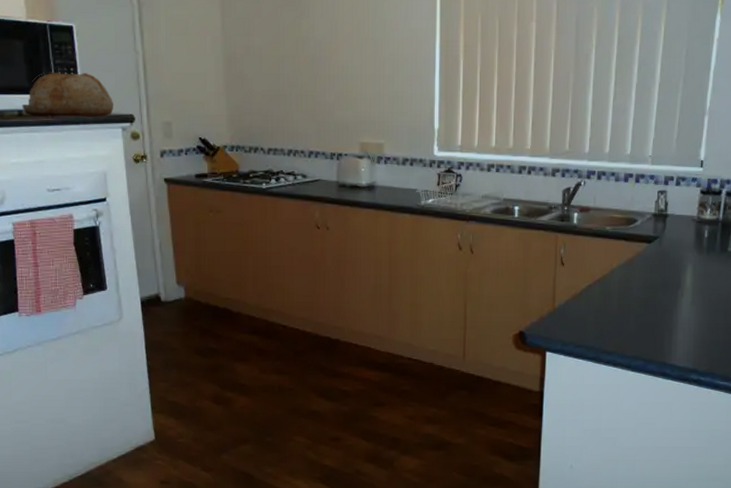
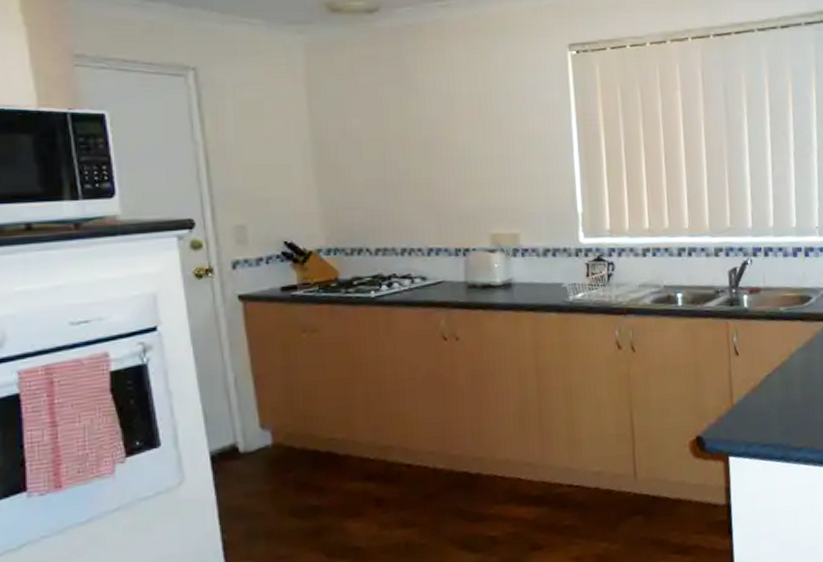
bread: present [22,72,113,118] -> none [31,171,165,231]

